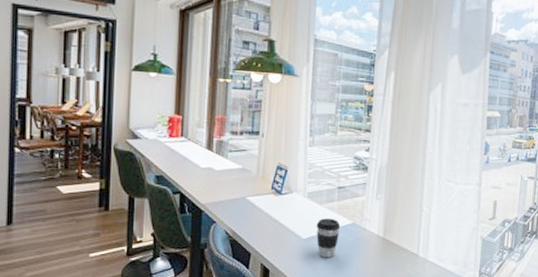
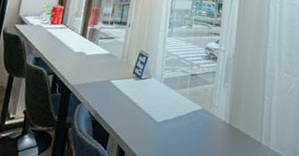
coffee cup: present [316,218,341,258] -> none [169,103,192,142]

